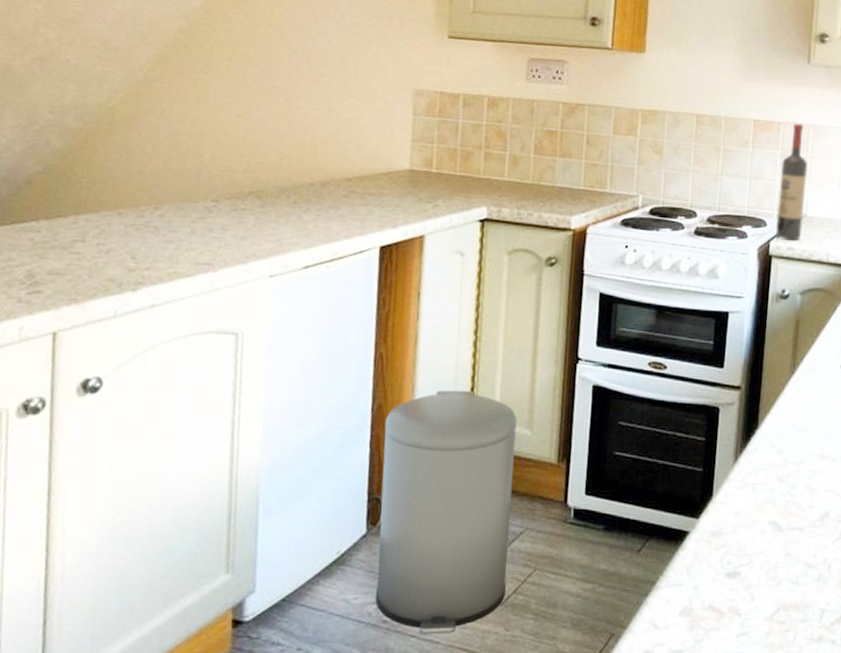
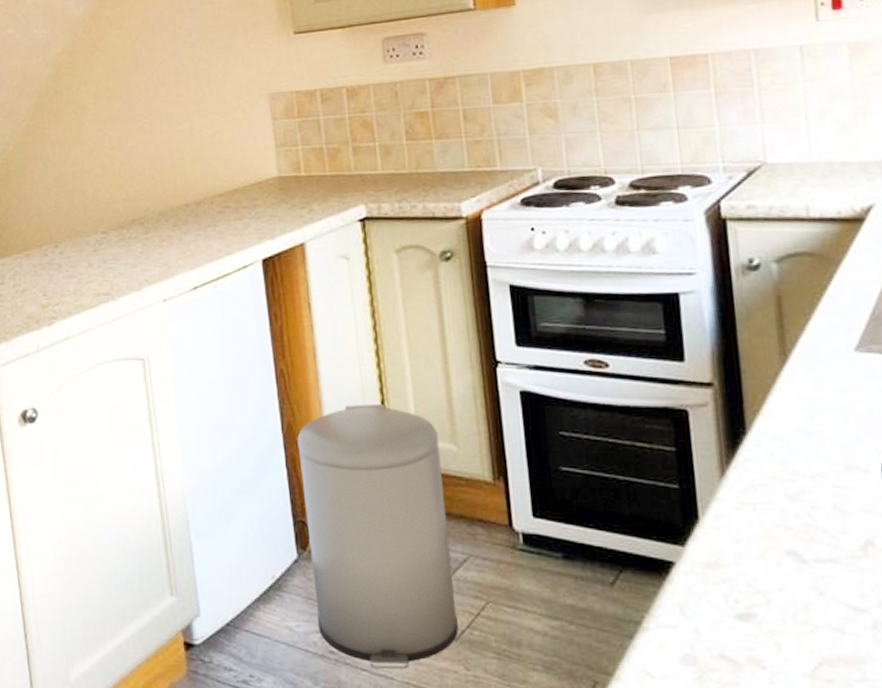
wine bottle: present [775,123,808,240] -> none [718,50,764,196]

